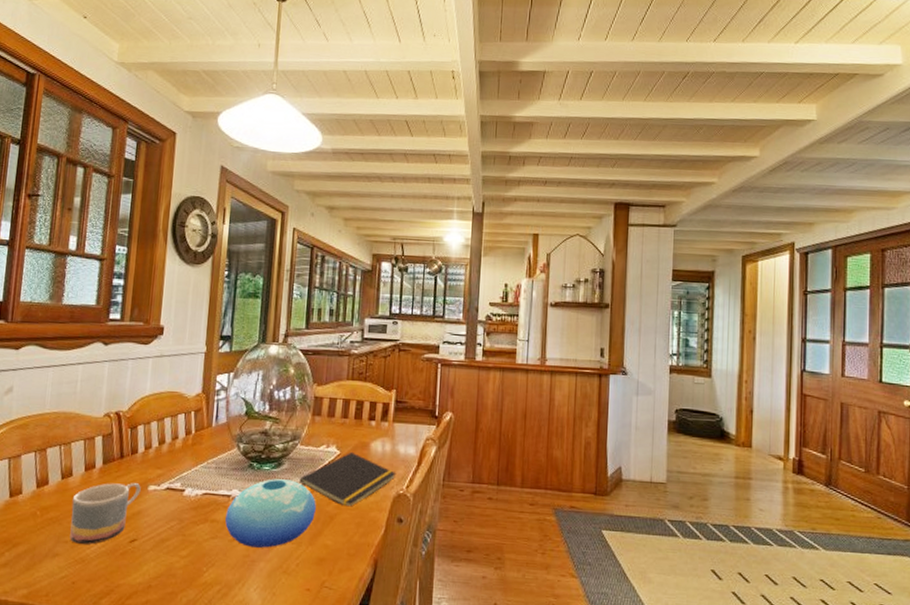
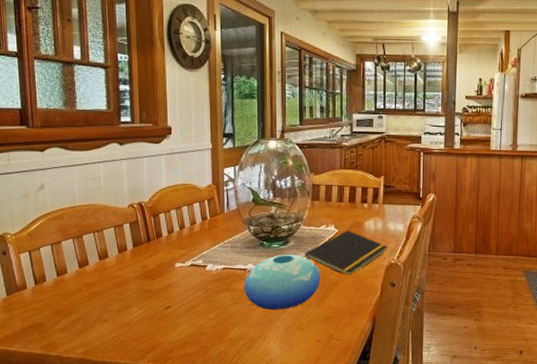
mug: present [70,483,141,545] -> none [111,261,169,312]

